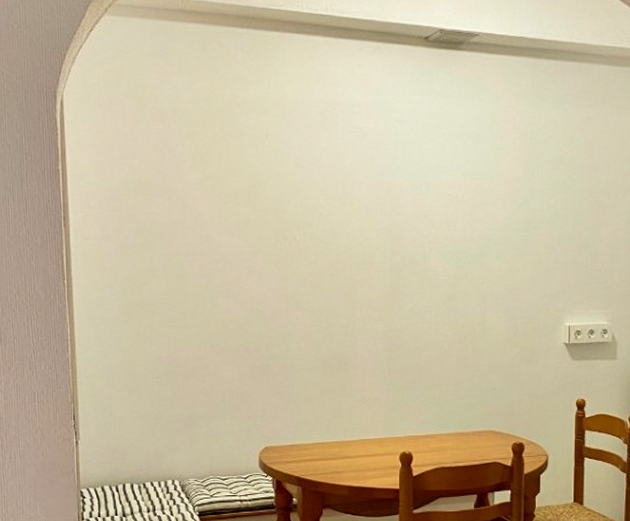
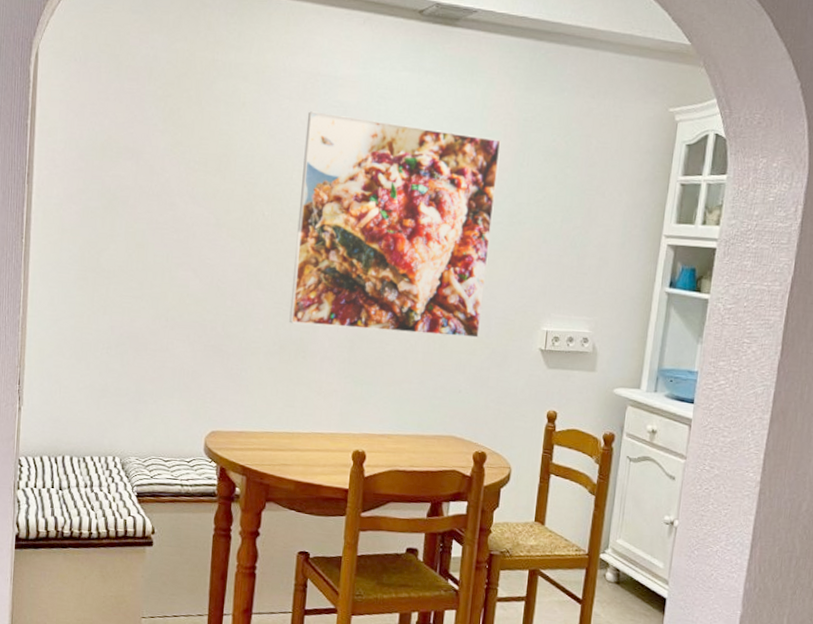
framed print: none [328,138,511,339] -> present [289,111,501,339]

